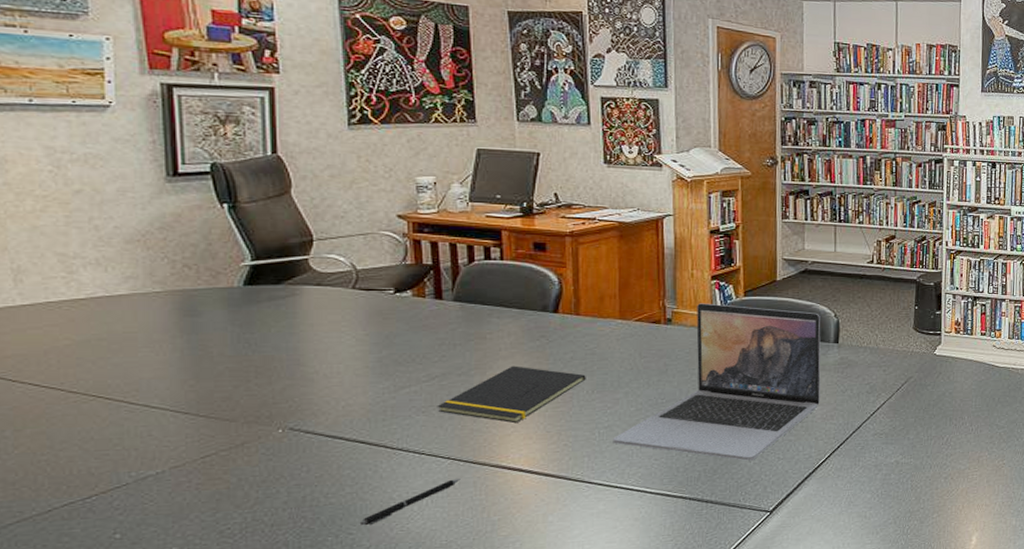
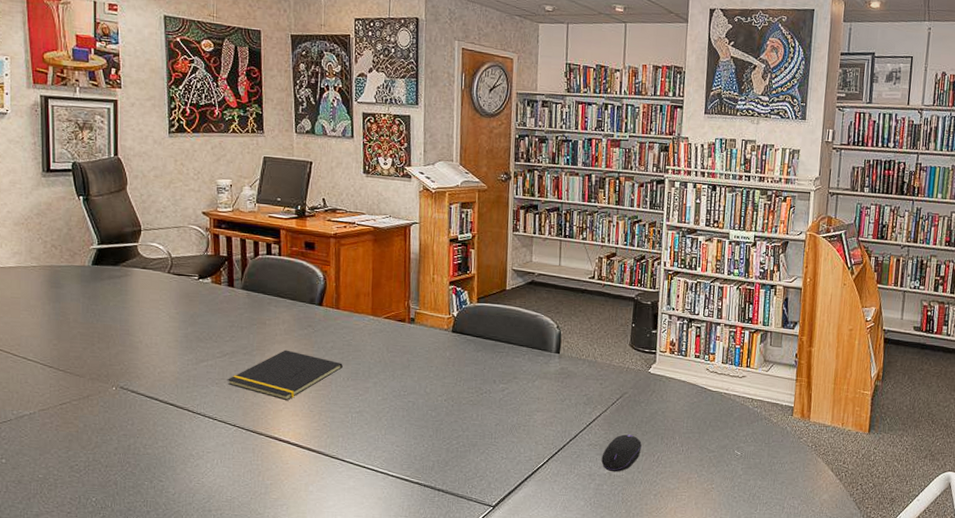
pen: present [359,479,460,526] -> none [167,444,243,476]
laptop: present [613,303,821,461] -> none [363,306,544,457]
computer mouse: none [888,419,930,460] -> present [601,434,642,472]

